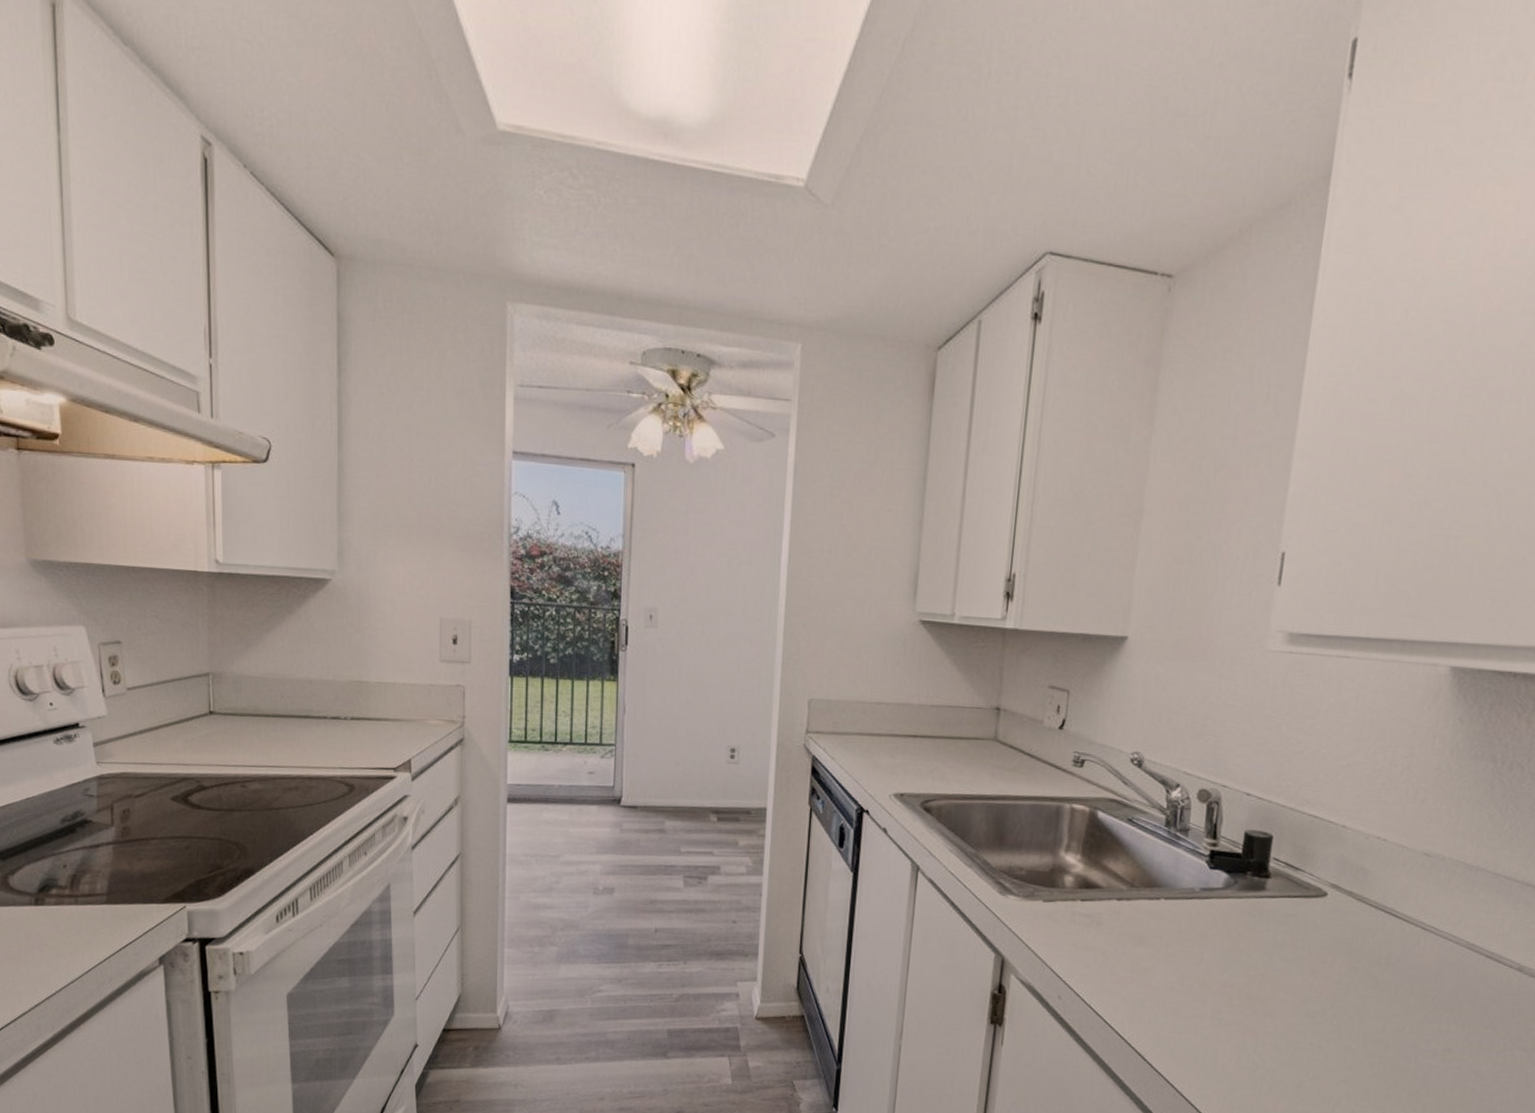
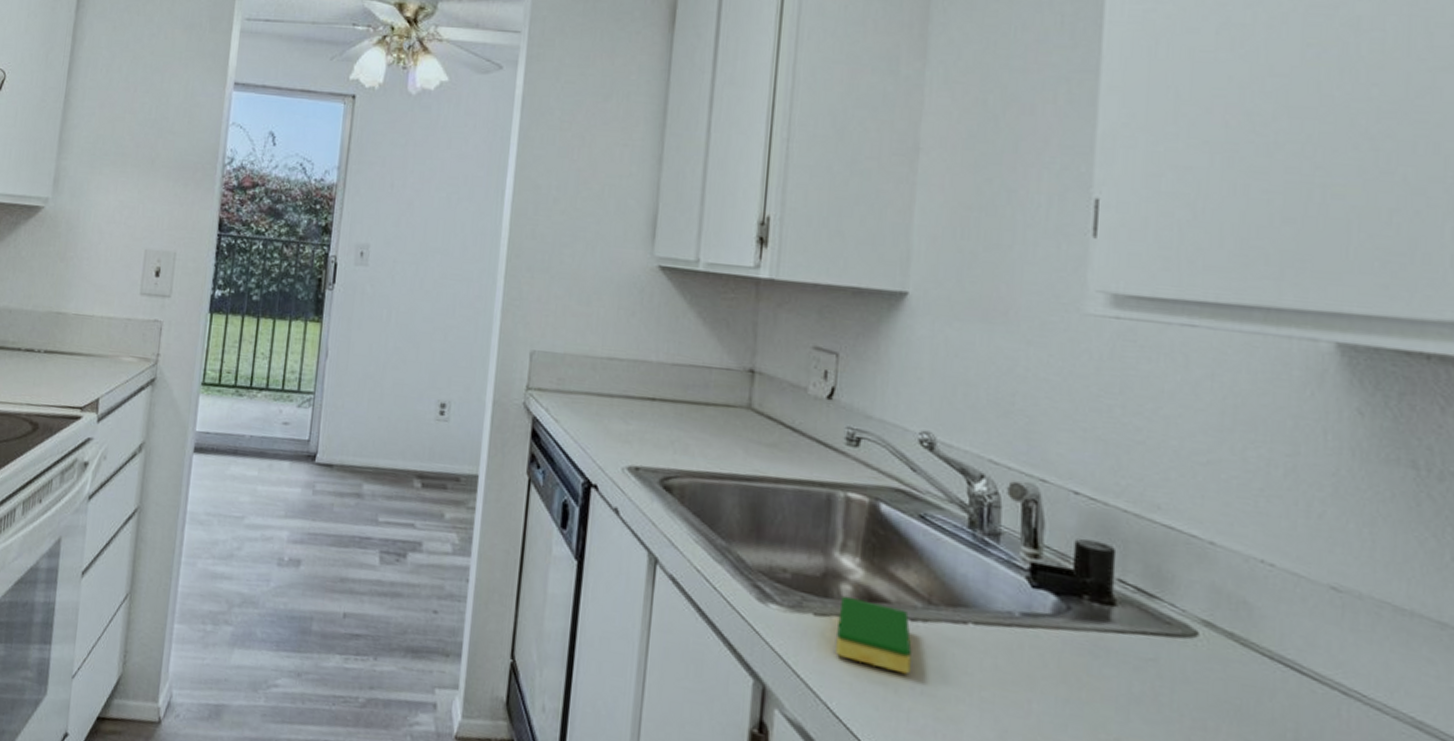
dish sponge: none [1059,885,1117,941] -> present [836,596,912,675]

